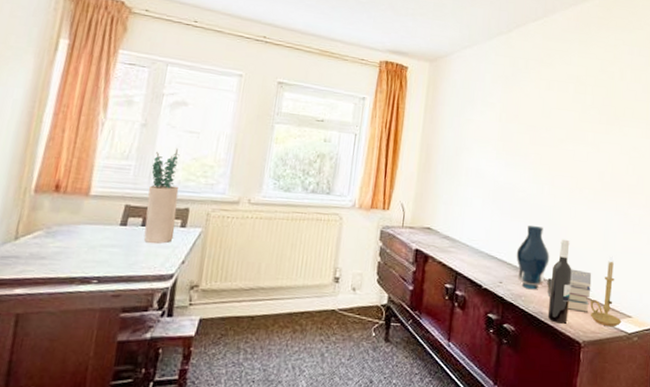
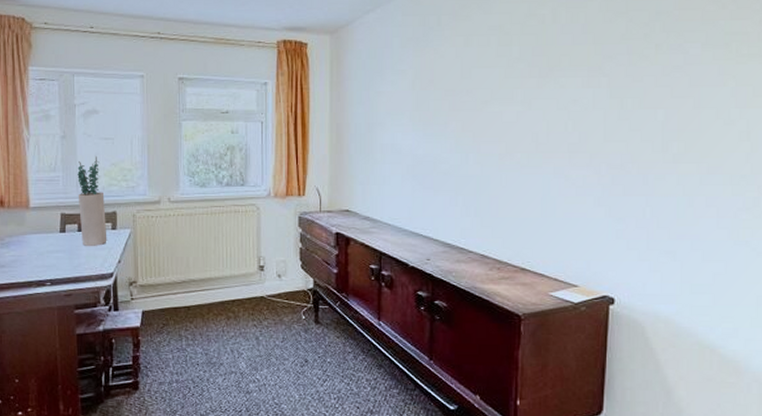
vase: present [516,226,550,290] -> none [443,199,480,265]
wine bottle: present [547,239,572,325] -> none [482,209,506,298]
books: present [547,269,592,312] -> none [479,240,530,284]
candle holder: present [590,256,622,327] -> none [529,223,566,298]

